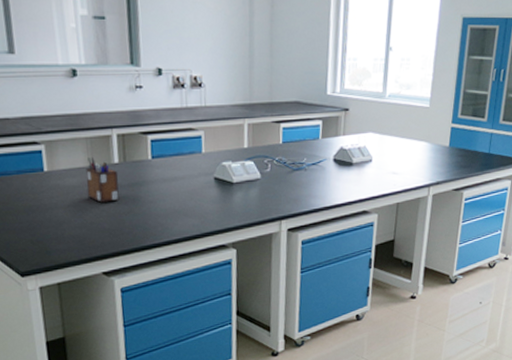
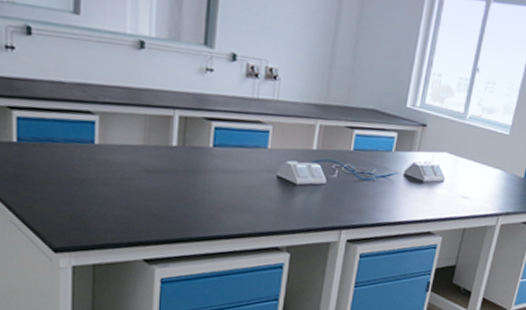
desk organizer: present [86,156,119,203] -> none [138,135,175,186]

